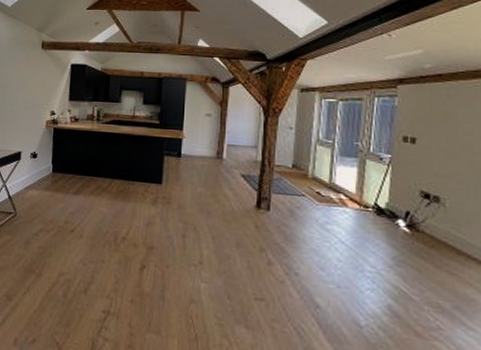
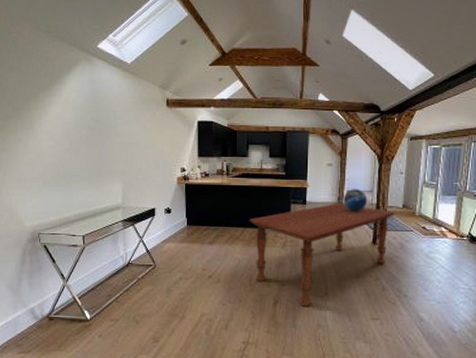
dining table: none [118,157,283,276] -> present [249,203,395,306]
decorative globe: none [223,142,251,169] -> present [344,188,368,212]

